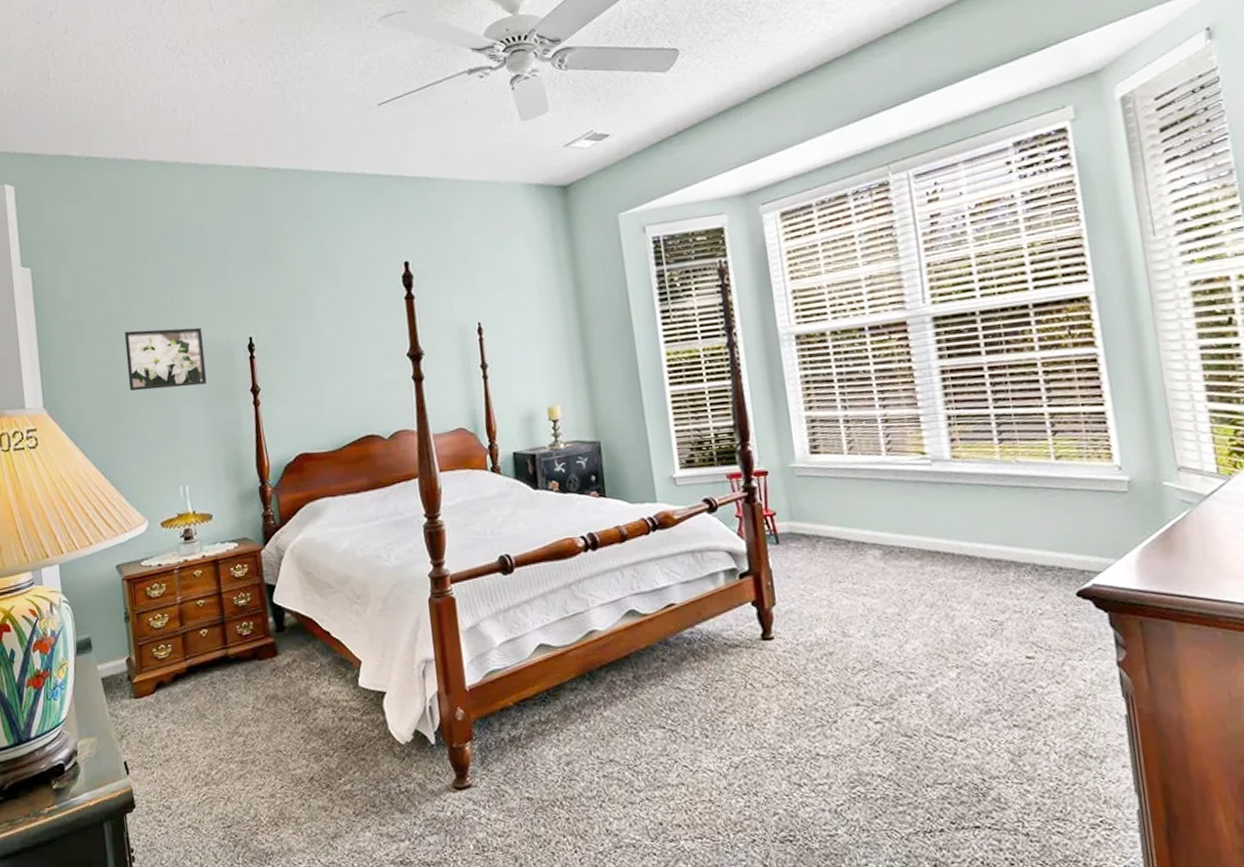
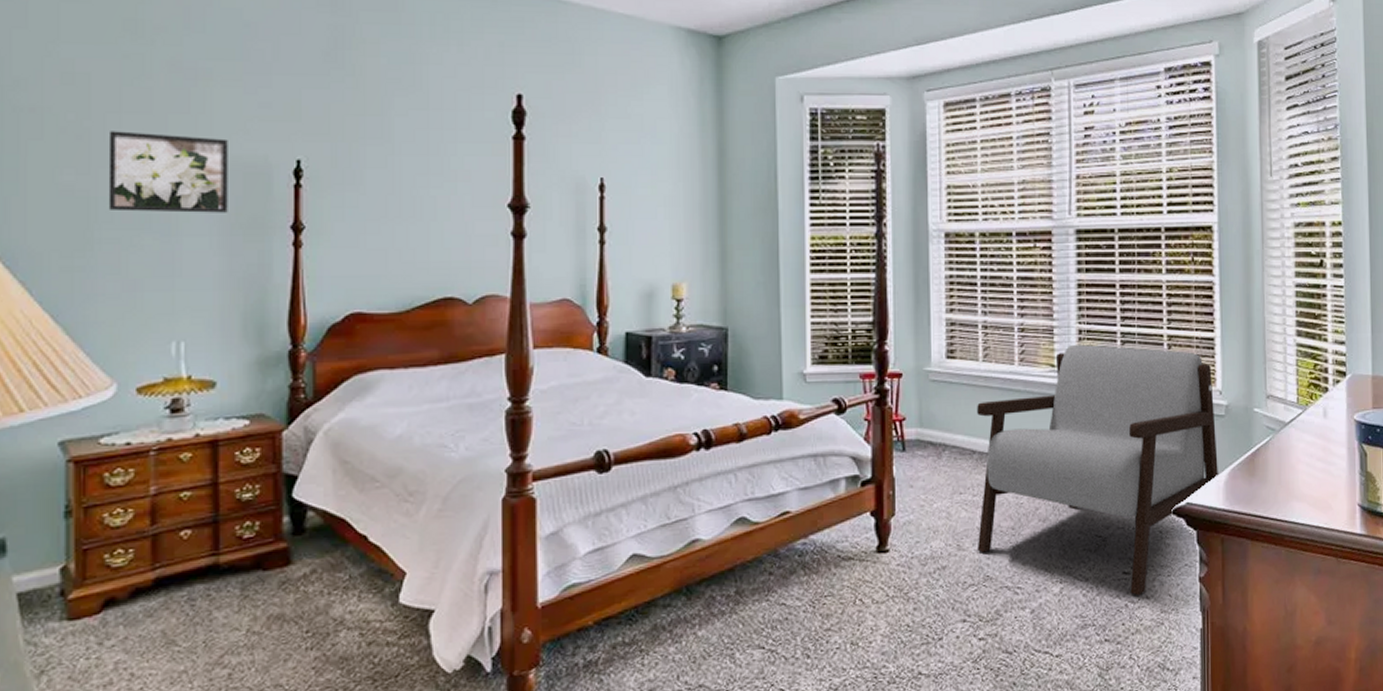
armchair: none [847,428,1127,681] -> present [977,344,1218,596]

